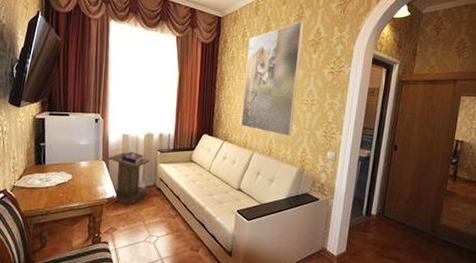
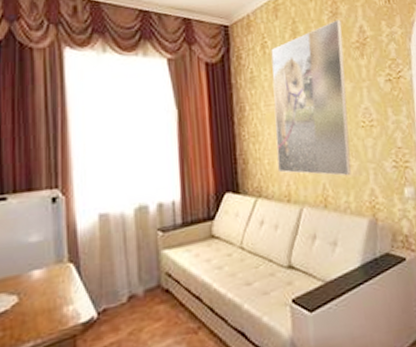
lectern: present [107,152,149,204] -> none [76,239,148,327]

